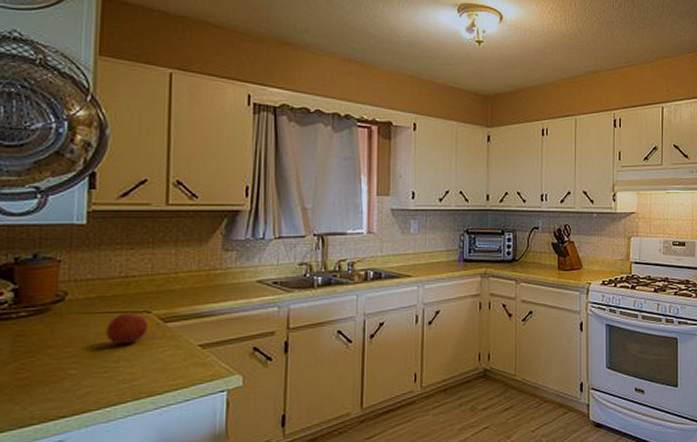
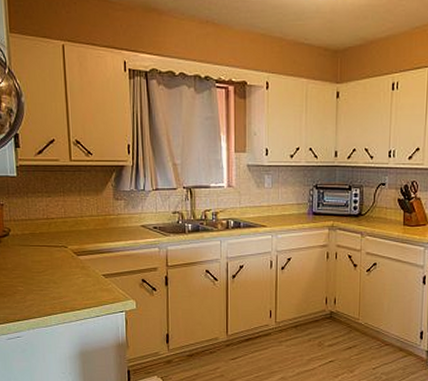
fruit: present [106,313,149,344] -> none [38,247,67,270]

